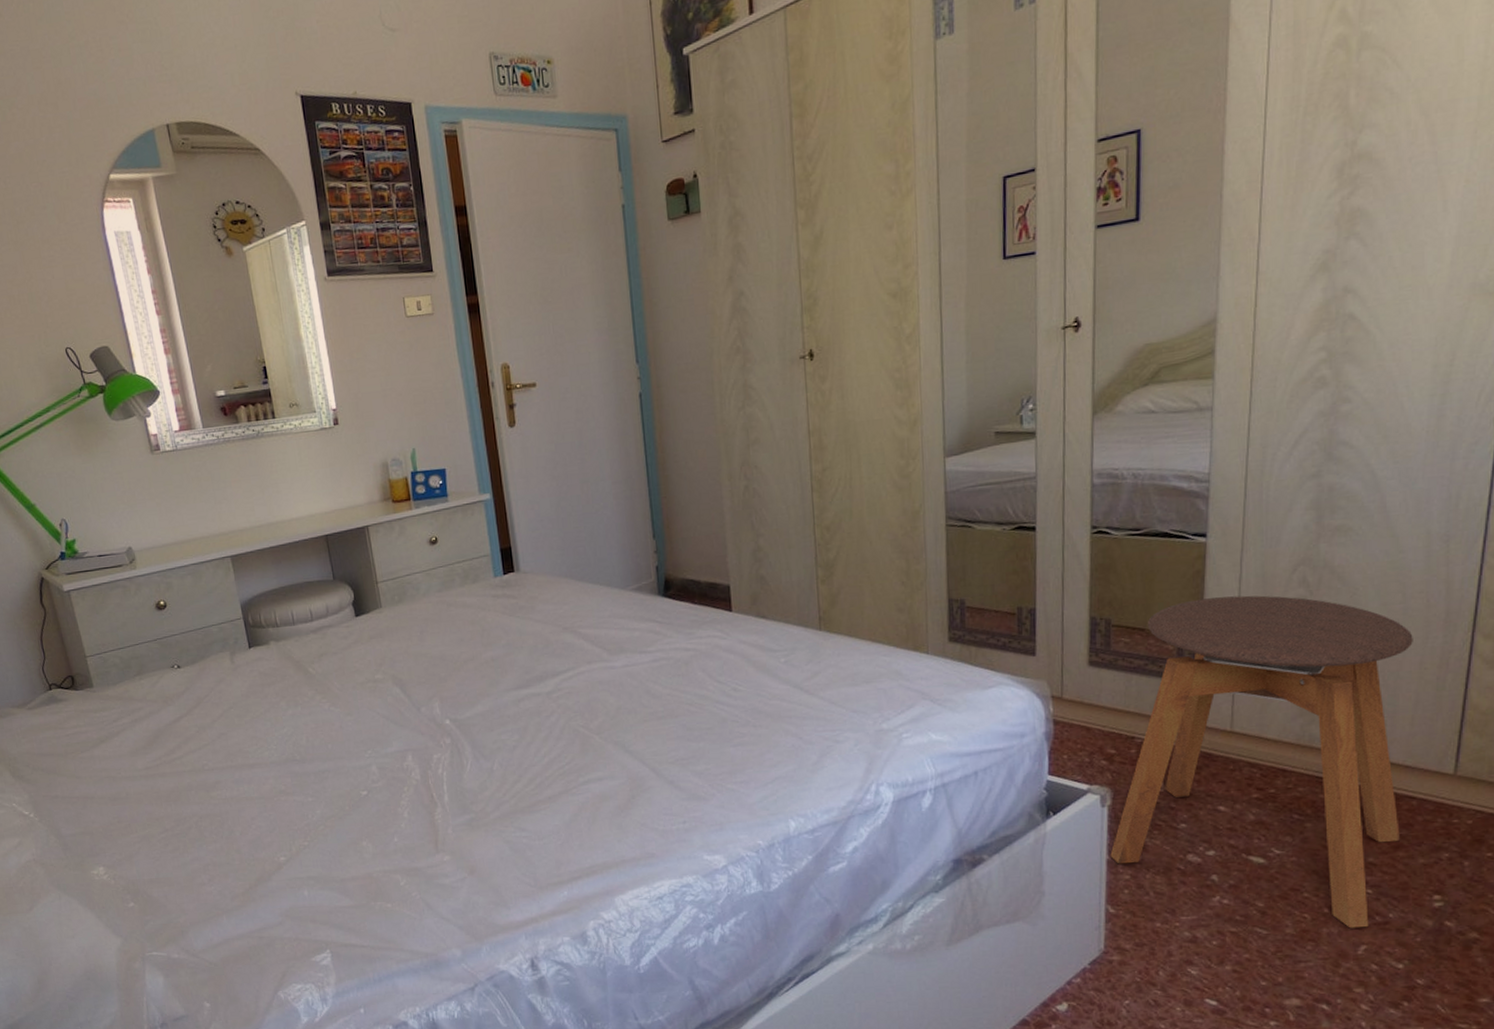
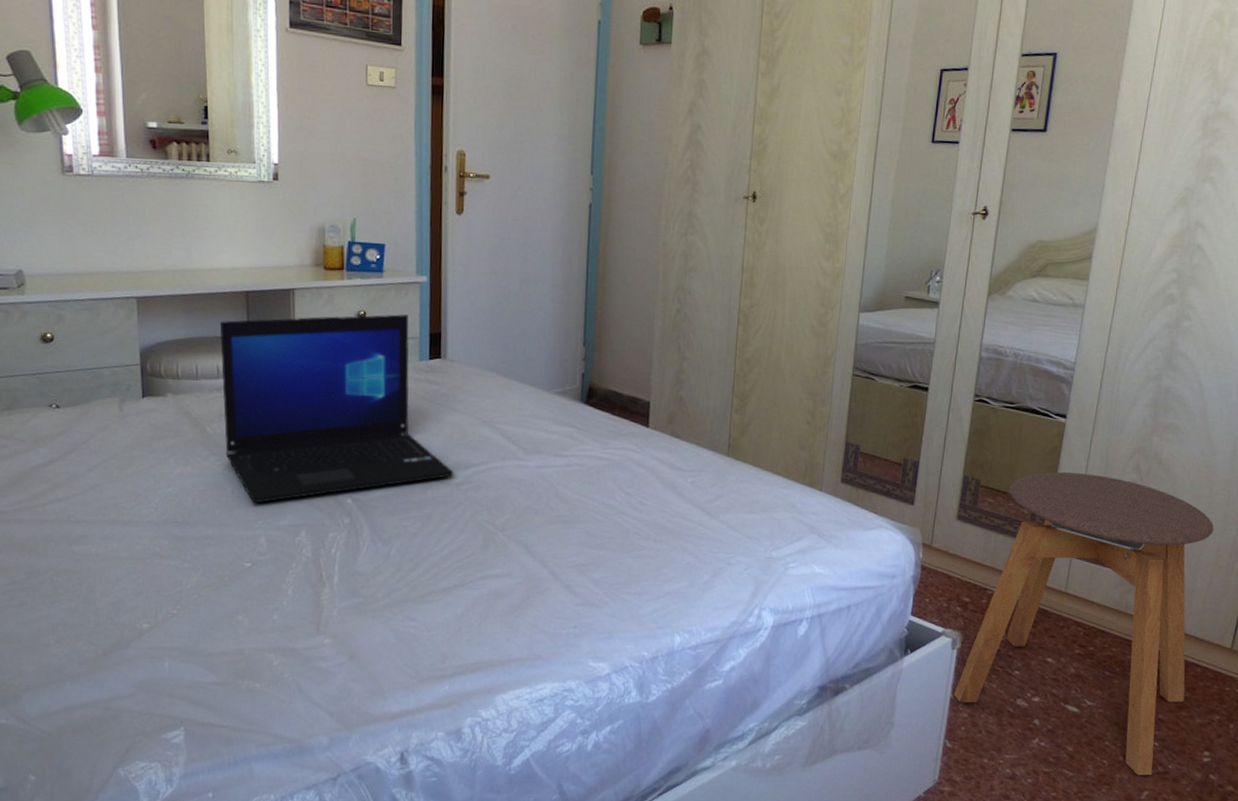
laptop: none [306,534,543,735] -> present [219,314,454,504]

